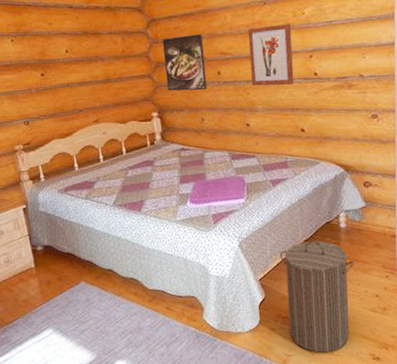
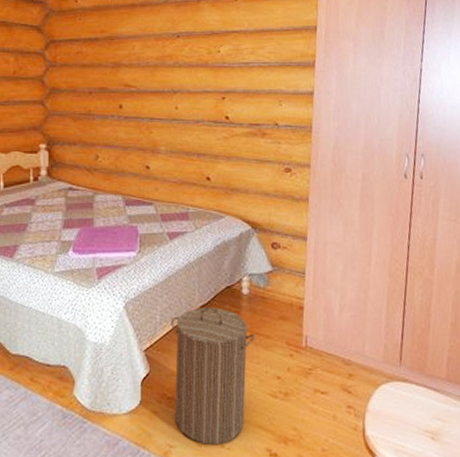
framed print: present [162,34,207,91] -> none [60,62,106,124]
wall art: present [247,24,294,87] -> none [155,61,204,128]

